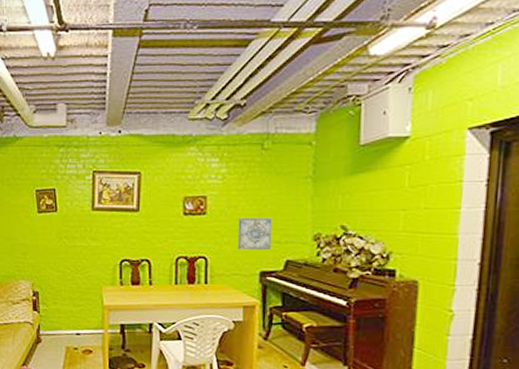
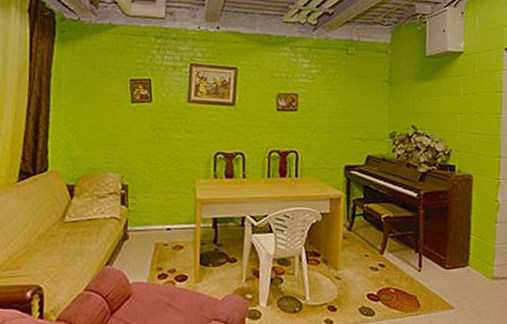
wall art: present [237,217,272,251] -> none [325,115,355,146]

